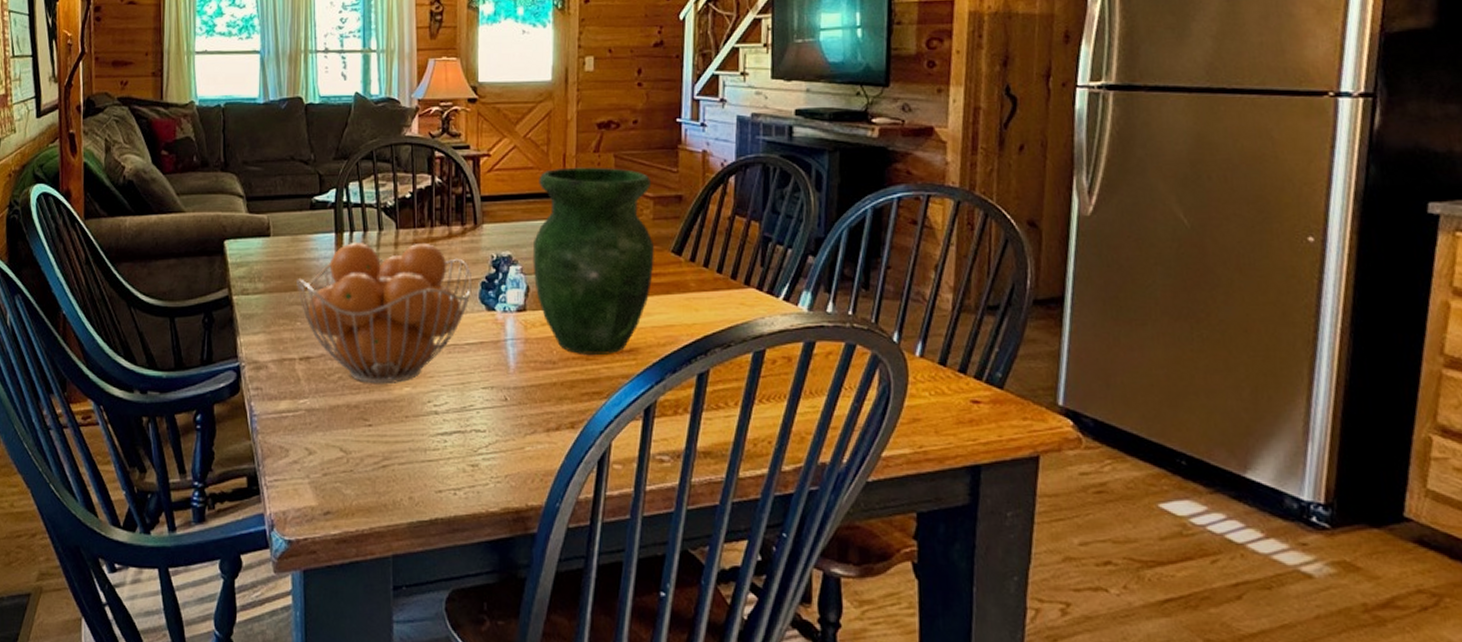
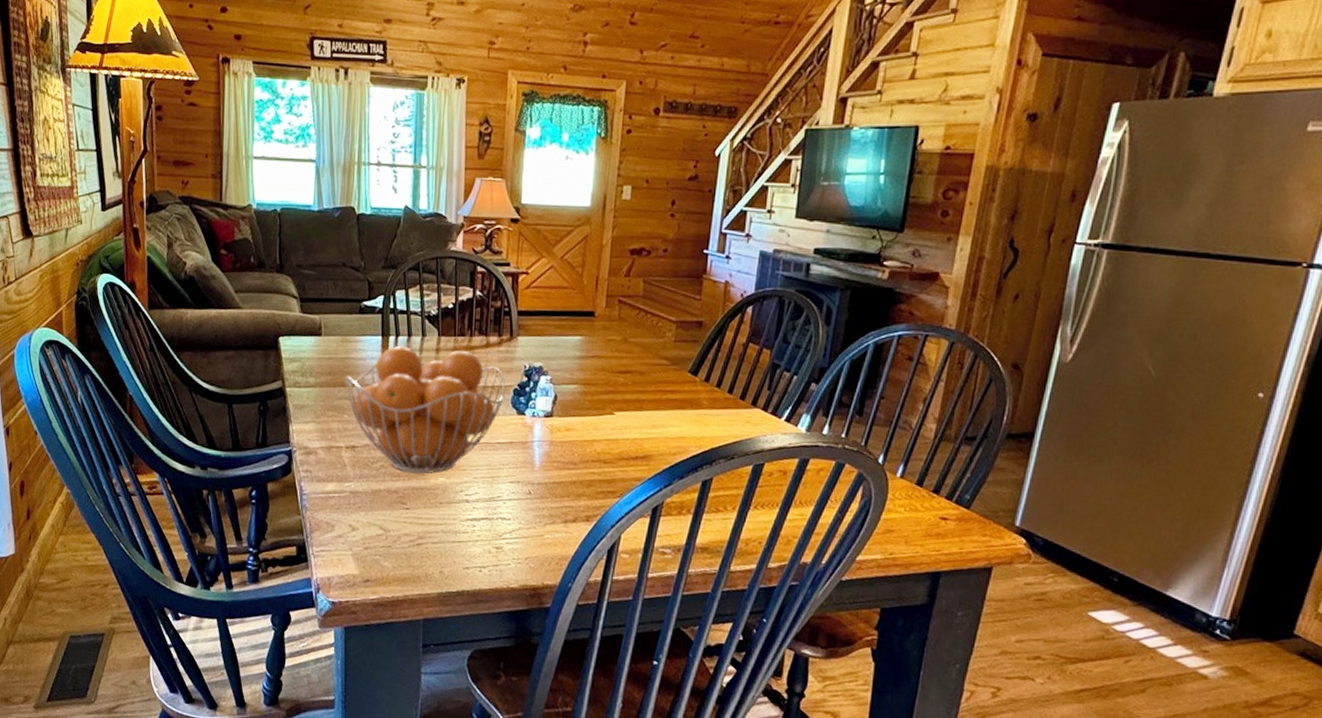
vase: present [532,167,654,354] -> none [561,289,675,460]

